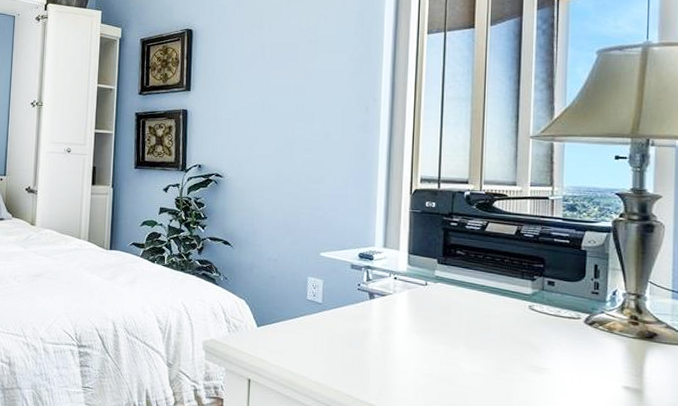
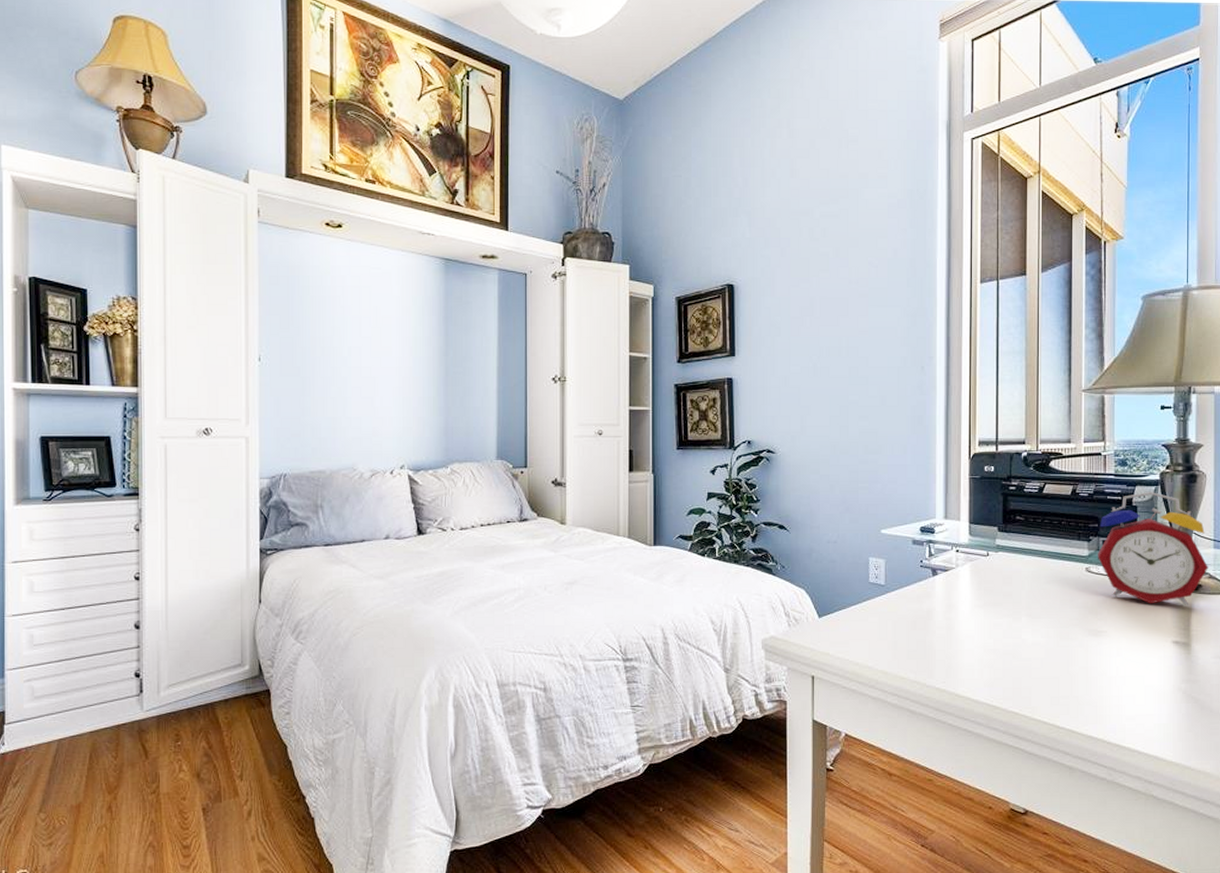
alarm clock: none [542,238,665,352] -> present [1098,492,1208,605]

